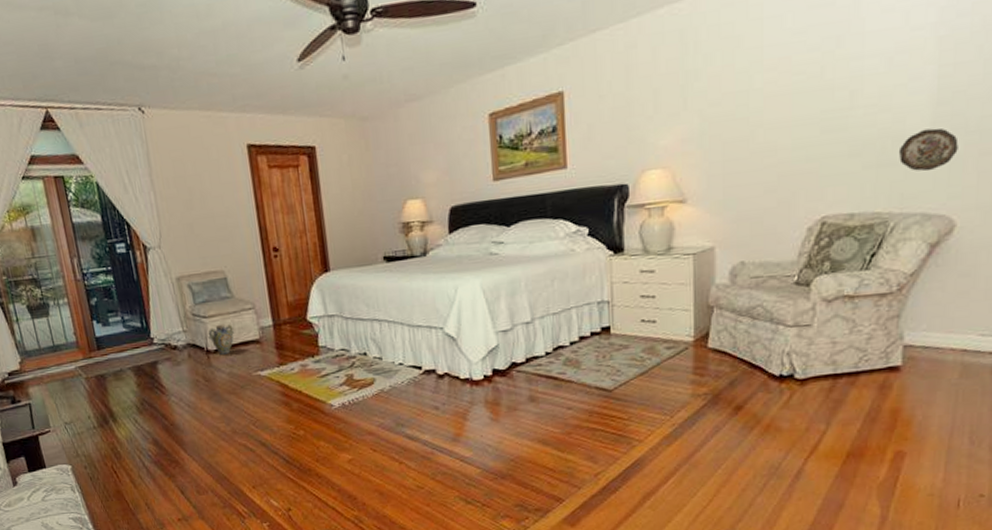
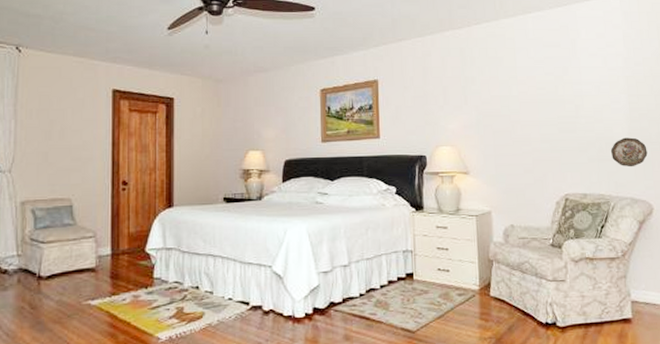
ceramic jug: present [208,323,234,355] -> none [43,250,70,281]

